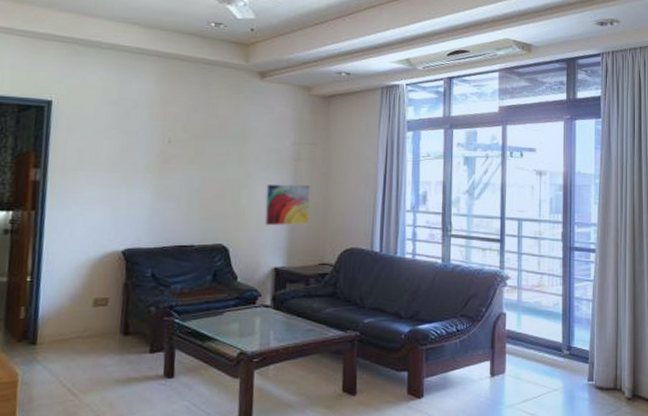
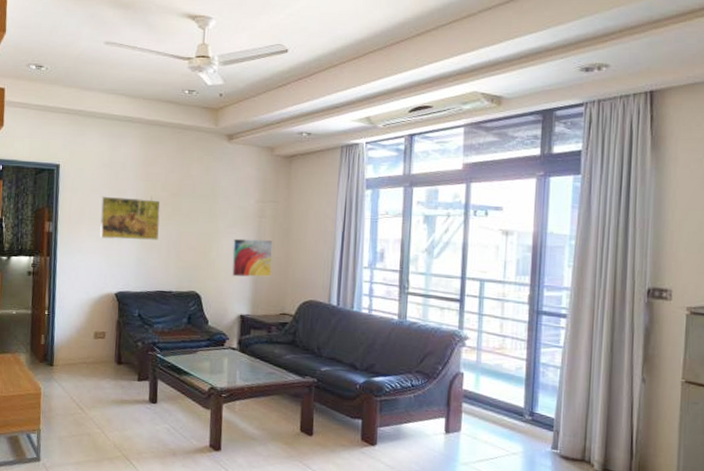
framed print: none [103,137,181,188] -> present [99,196,161,240]

